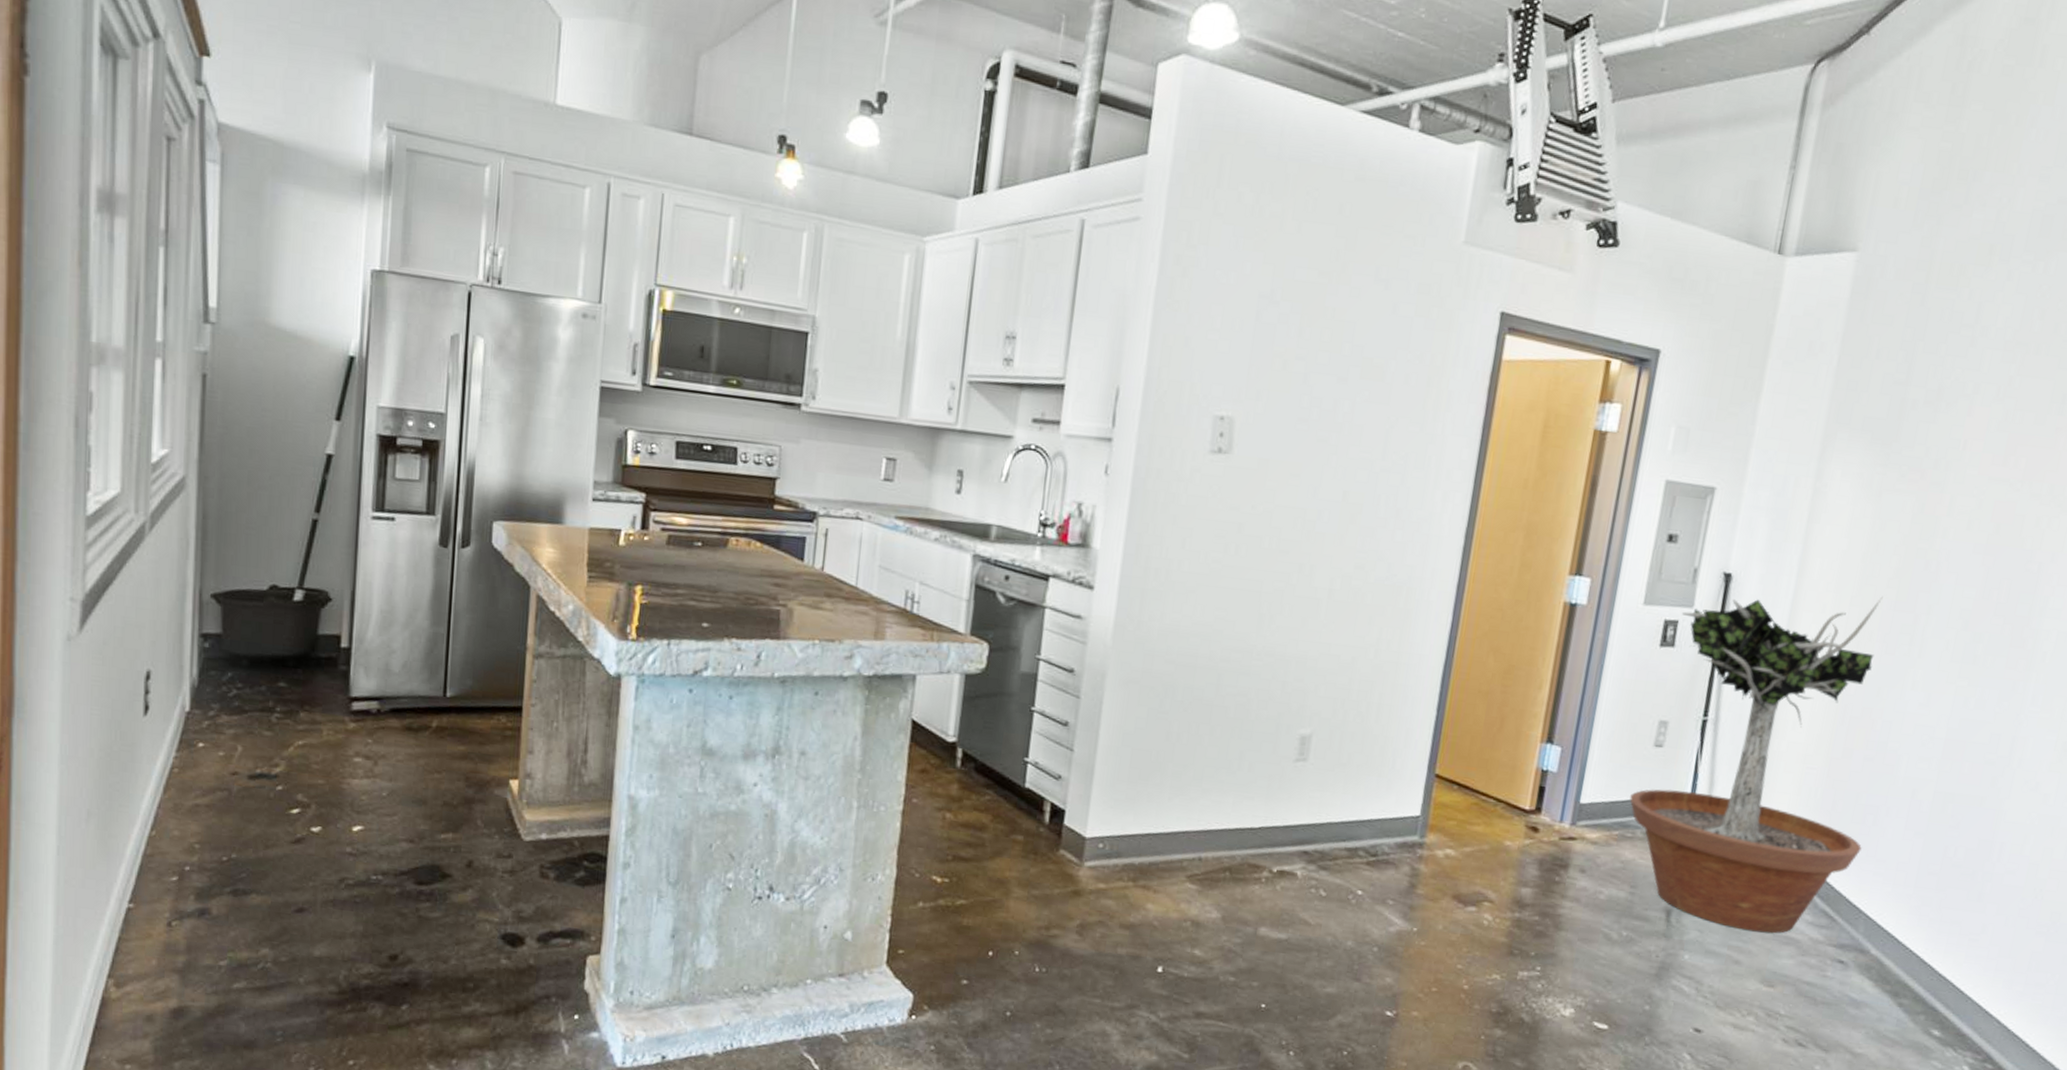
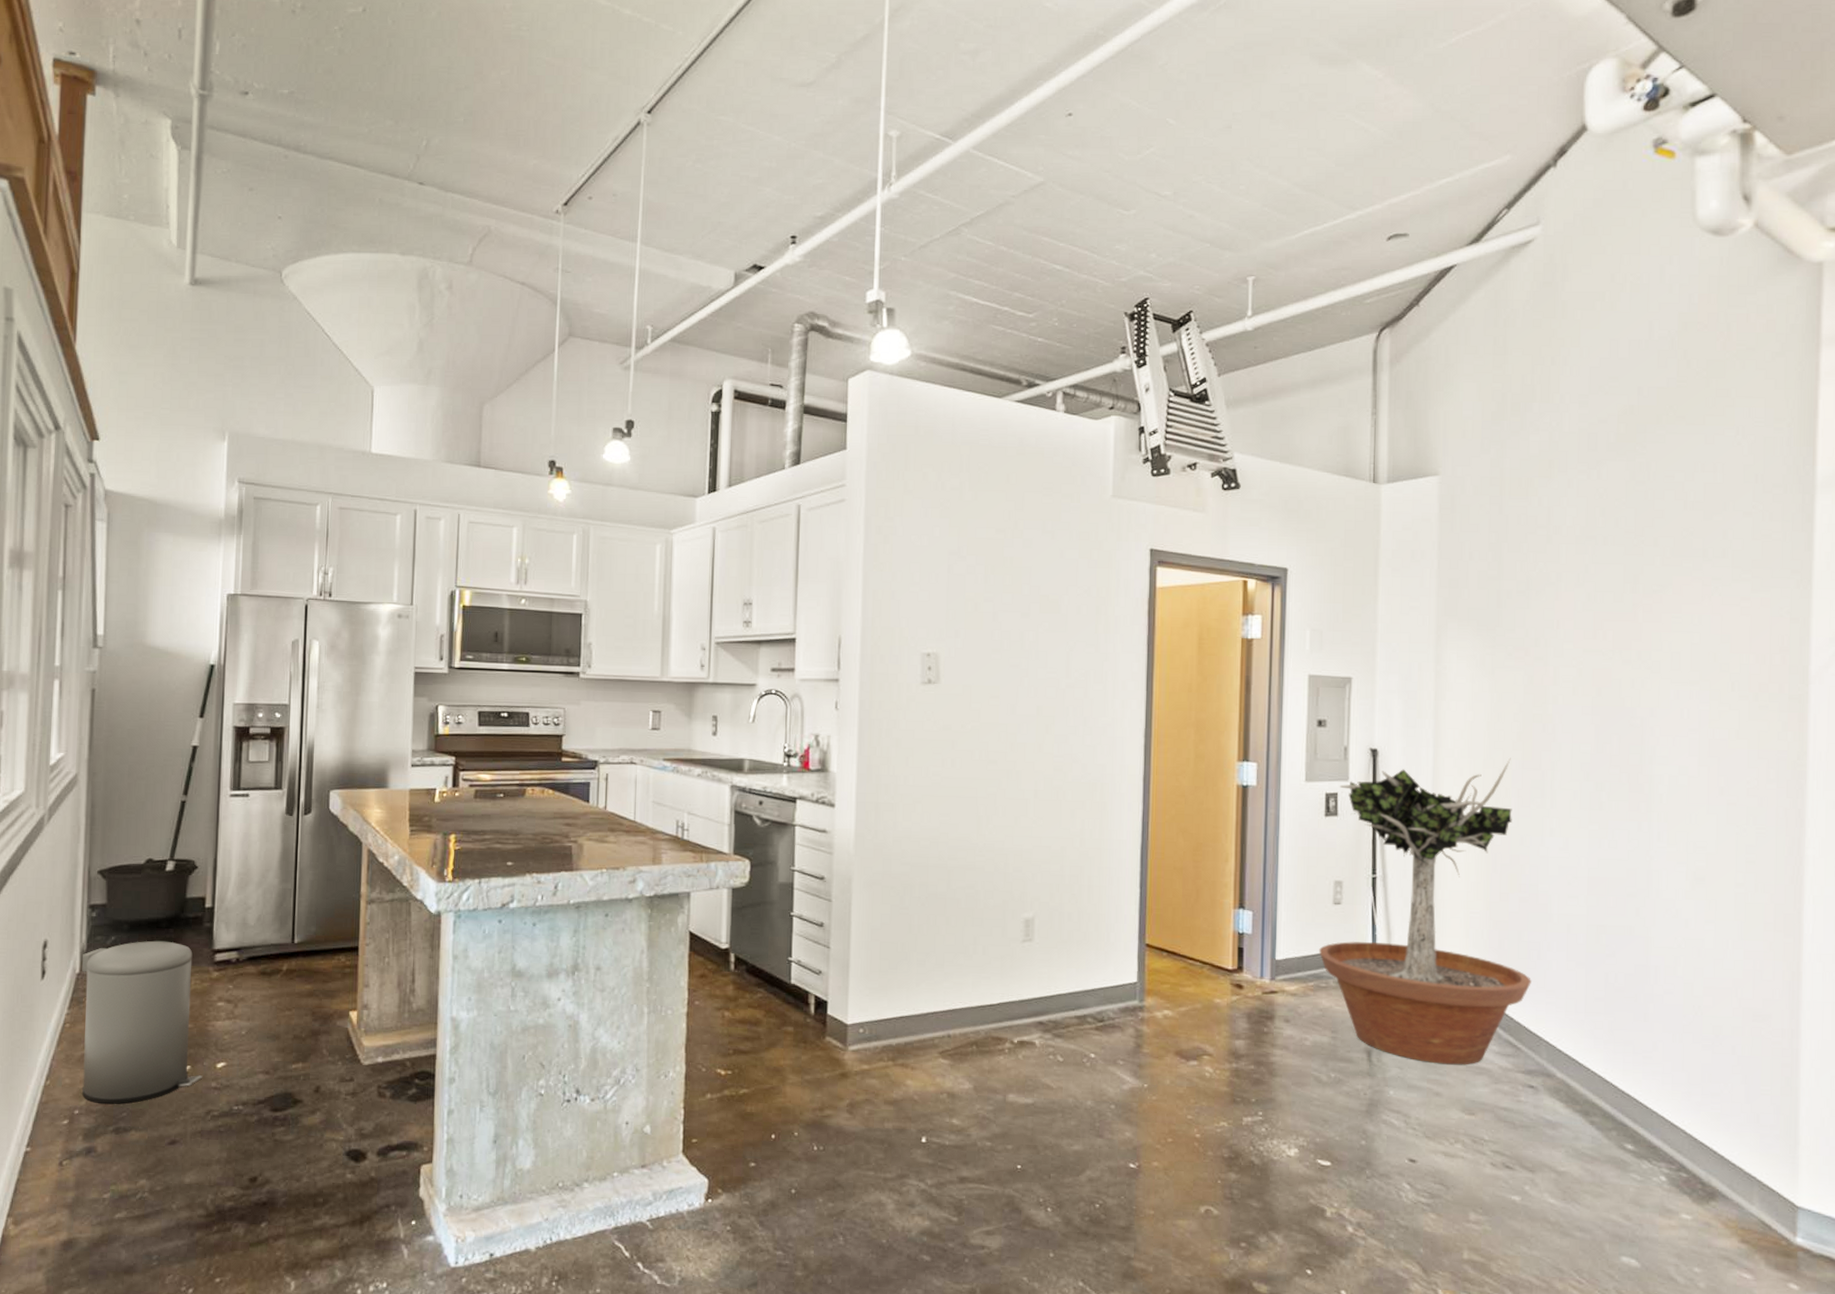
pedal bin: none [193,680,335,864] -> present [82,940,202,1104]

